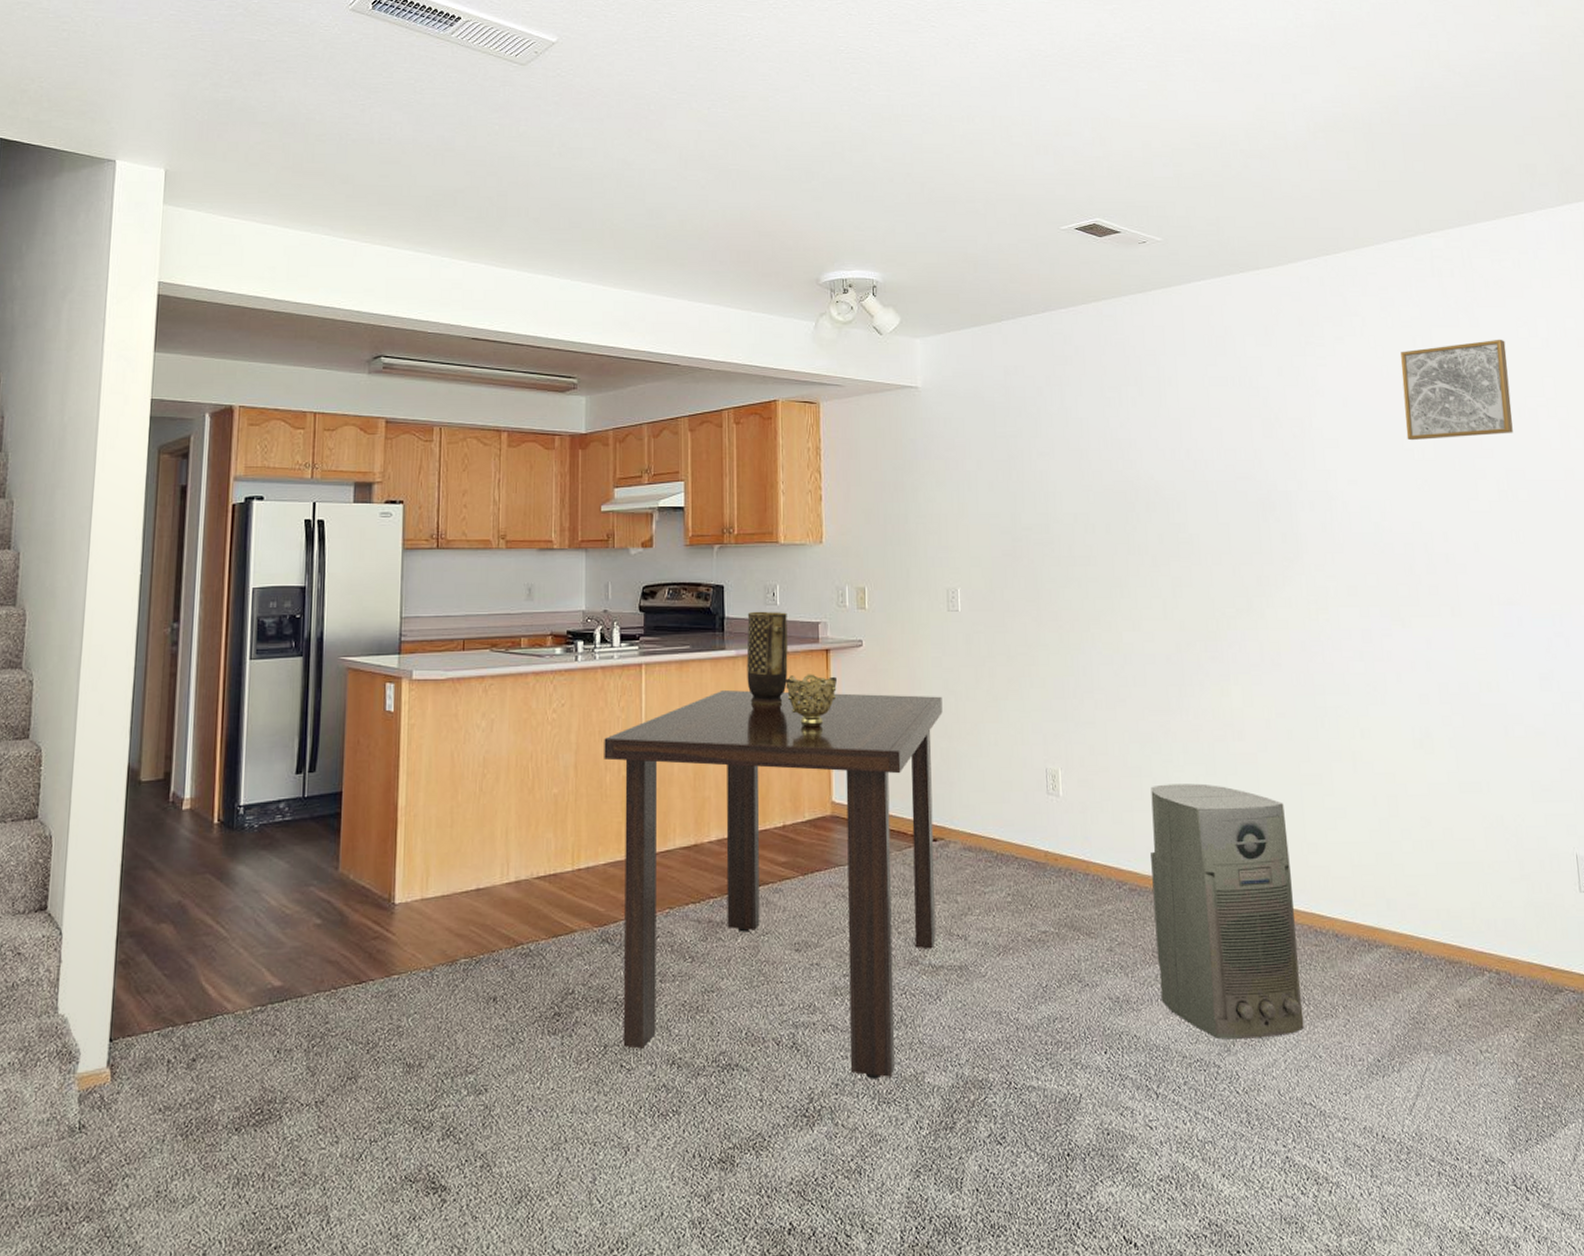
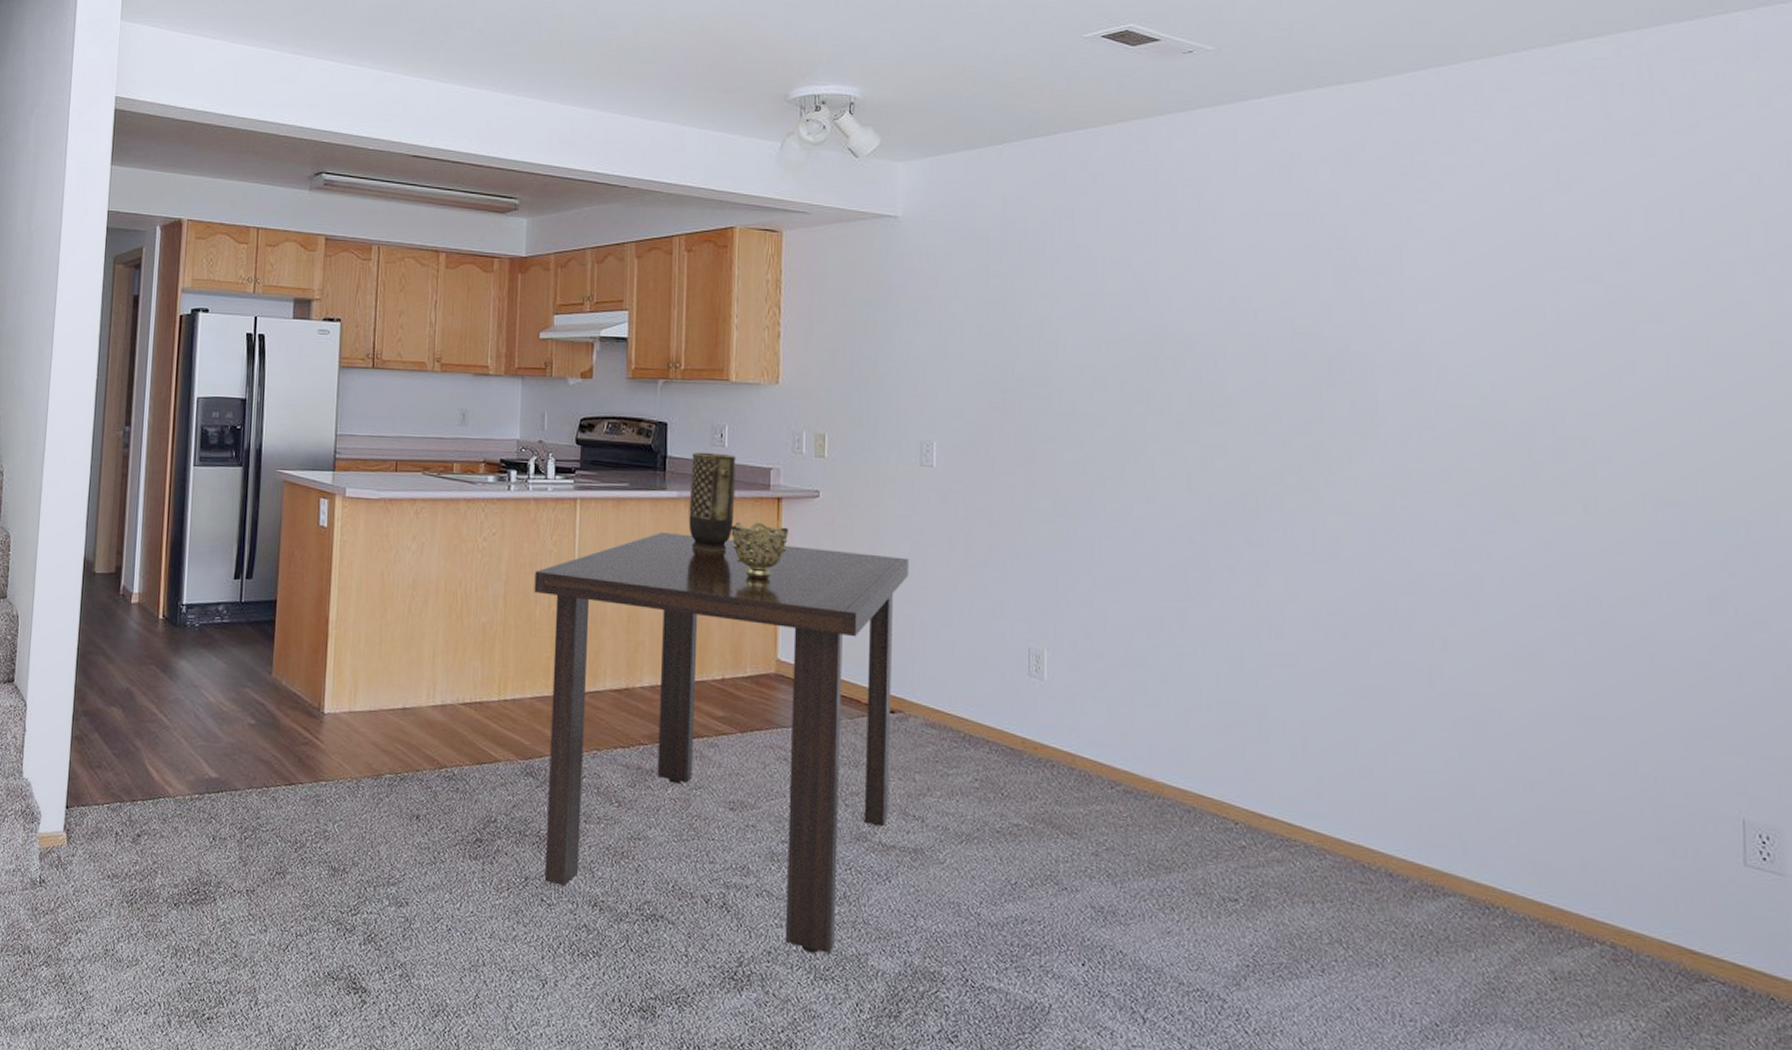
air purifier: present [1151,783,1304,1039] -> none [1153,679,1339,978]
wall art: present [1401,339,1513,441] -> none [1535,172,1697,297]

